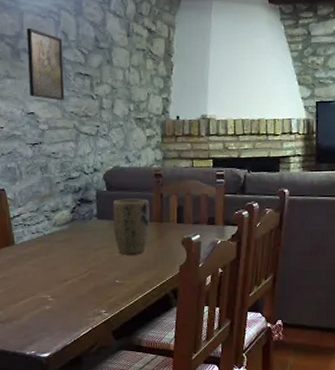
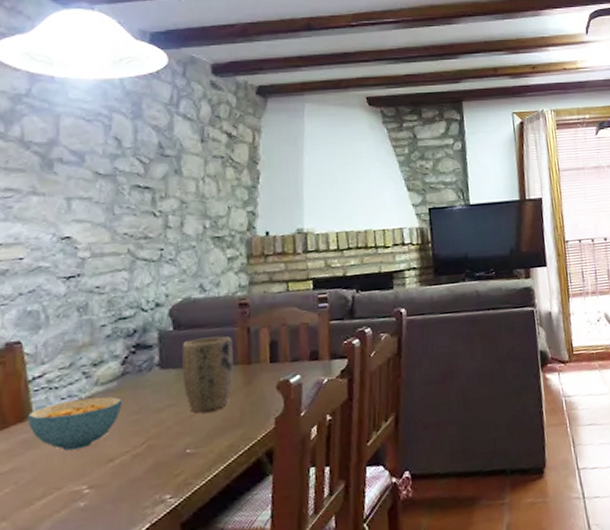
cereal bowl: none [11,235,72,270] -> present [27,396,123,451]
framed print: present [26,27,65,101] -> none [64,133,116,221]

